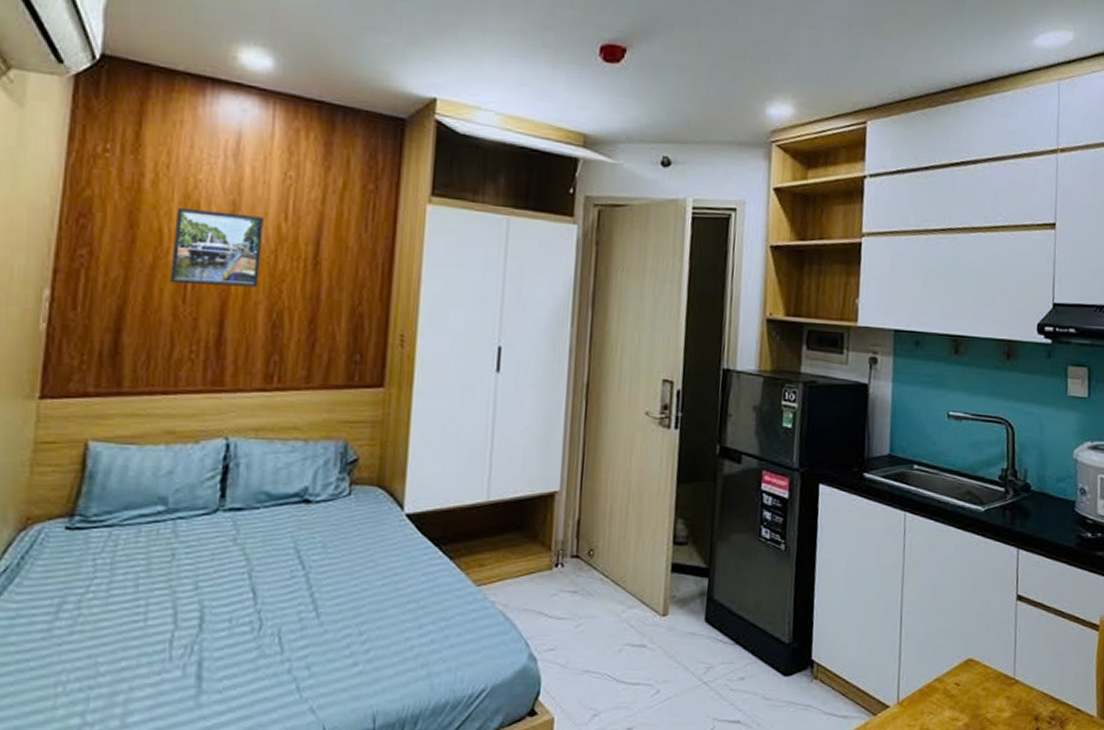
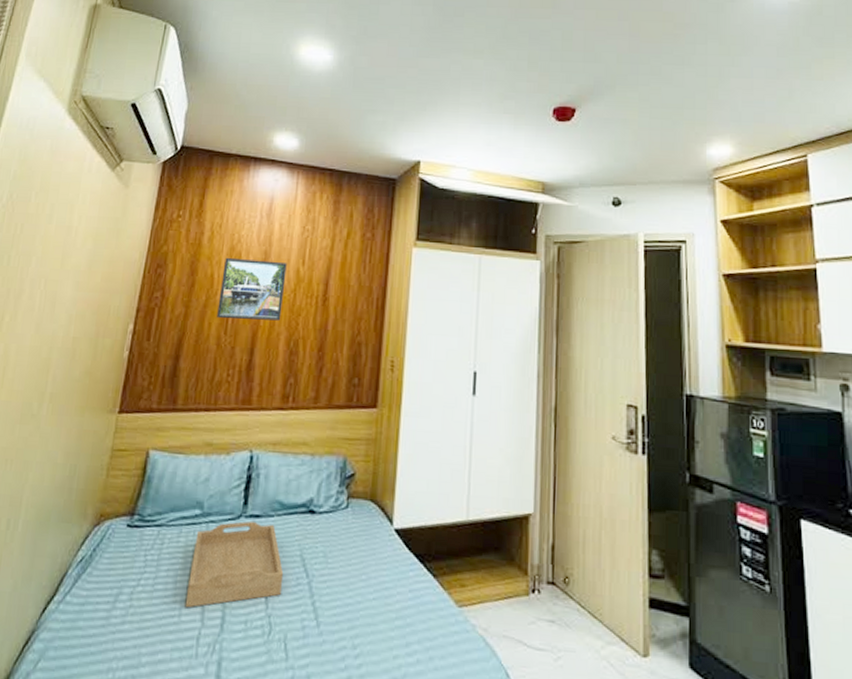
serving tray: none [151,514,275,612] -> present [185,520,284,608]

